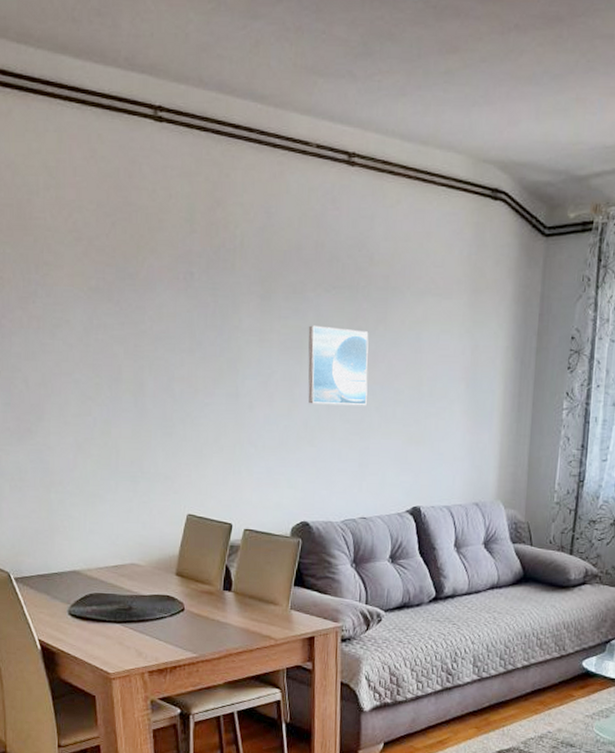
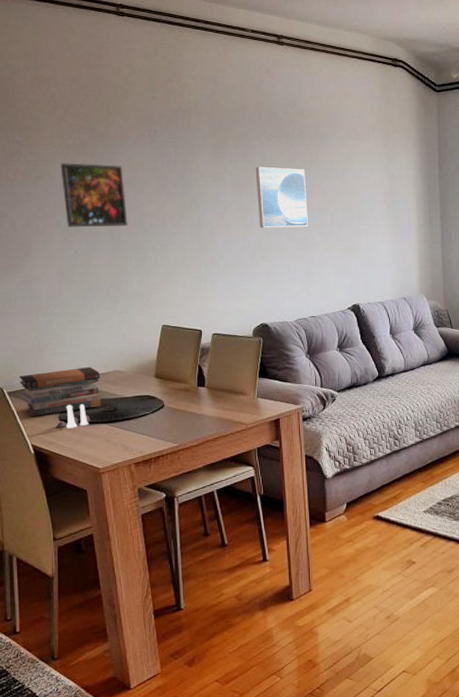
book stack: none [27,556,116,608] -> present [18,366,102,417]
salt and pepper shaker set: none [65,598,103,625] -> present [56,403,91,429]
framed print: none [81,309,155,391] -> present [60,163,128,227]

